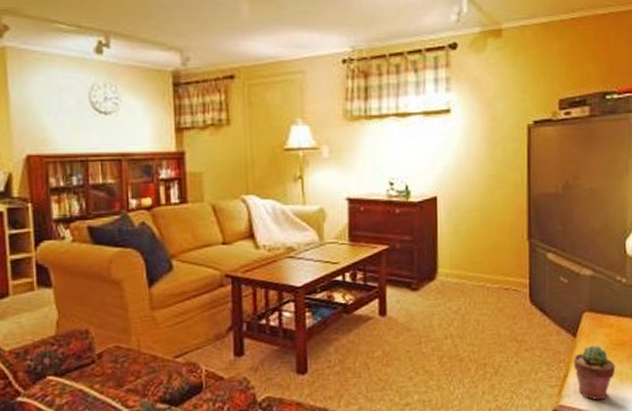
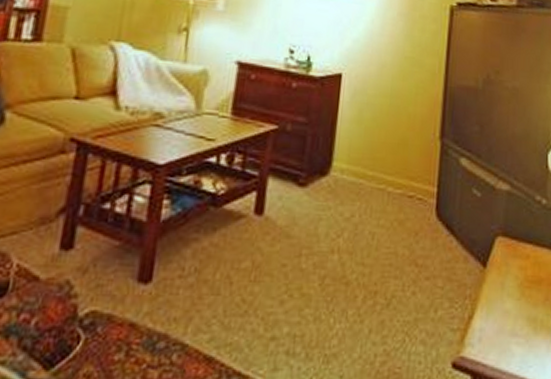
potted succulent: present [573,345,616,401] -> none [480,279,530,354]

